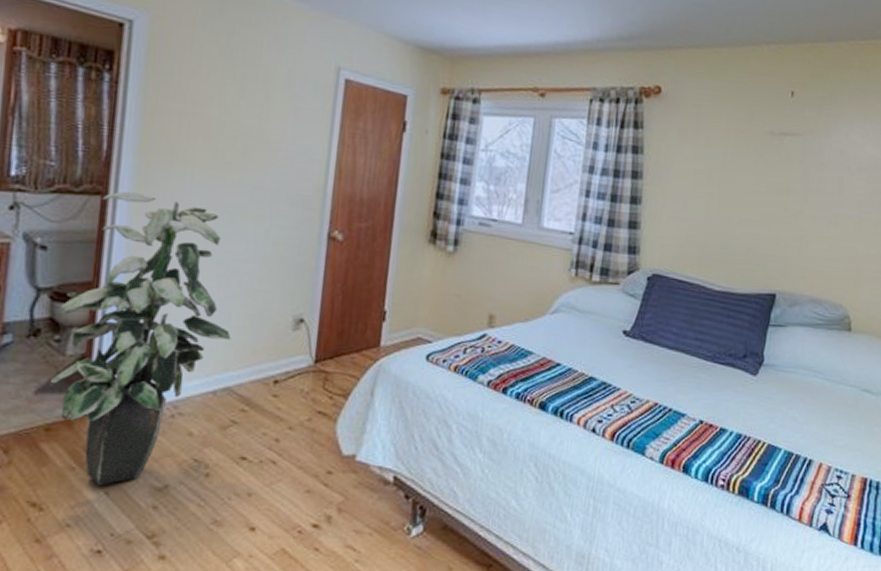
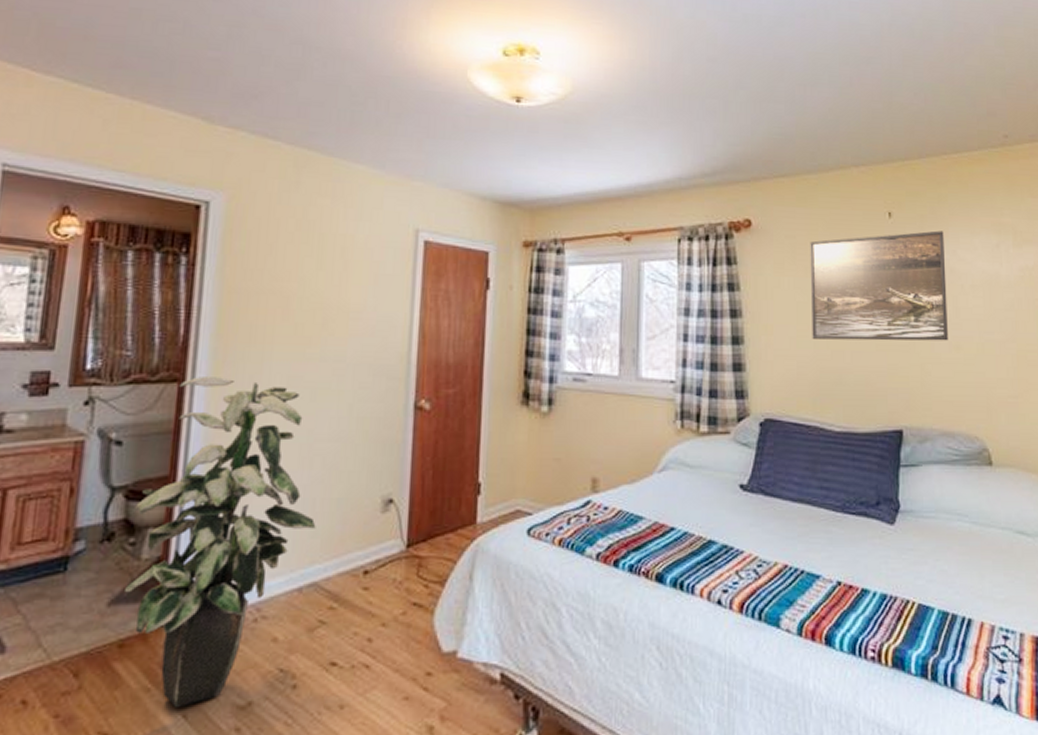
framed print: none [705,112,840,217] -> present [810,230,948,341]

